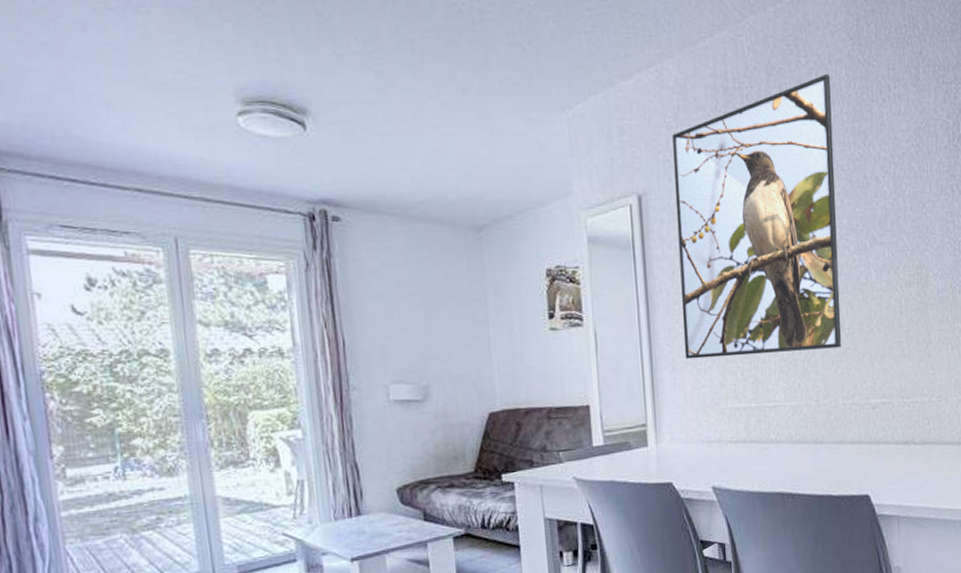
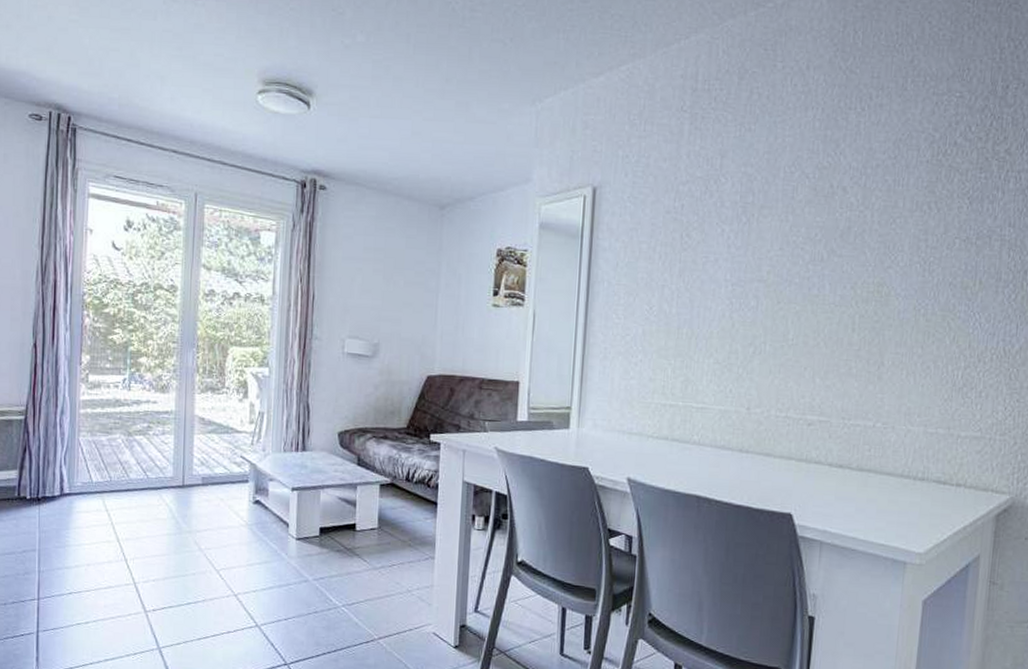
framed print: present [672,73,842,360] -> none [618,79,806,358]

